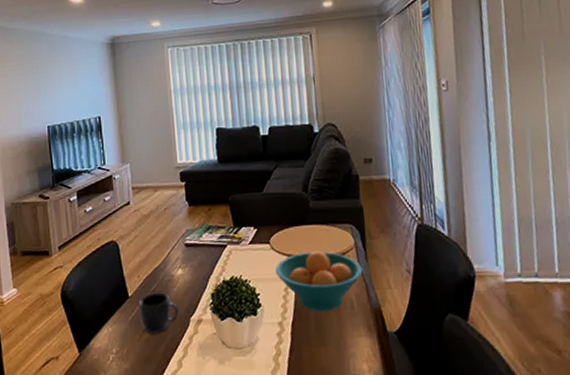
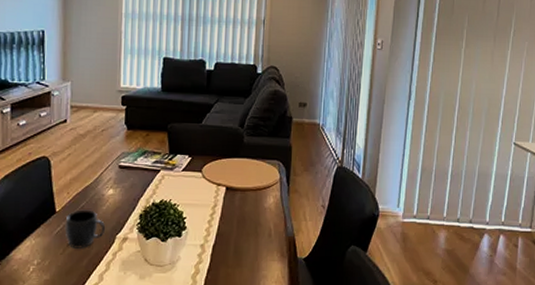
fruit bowl: present [275,251,363,312] -> none [203,183,284,237]

